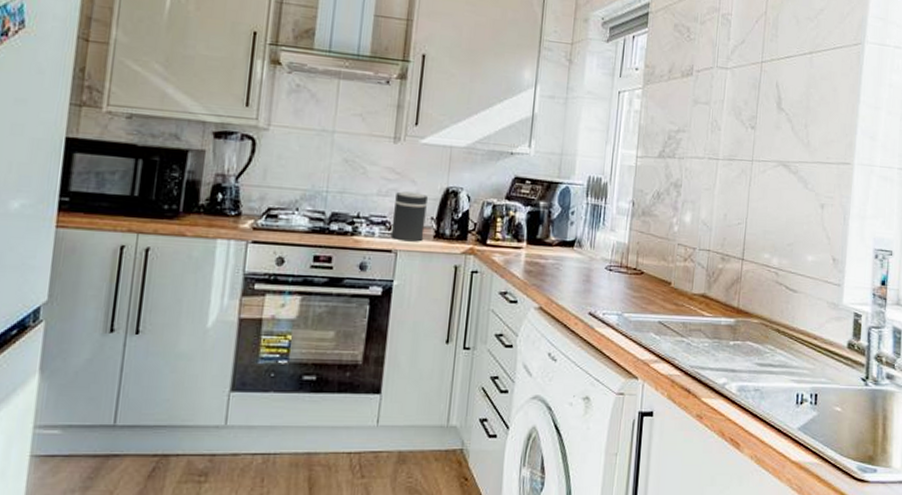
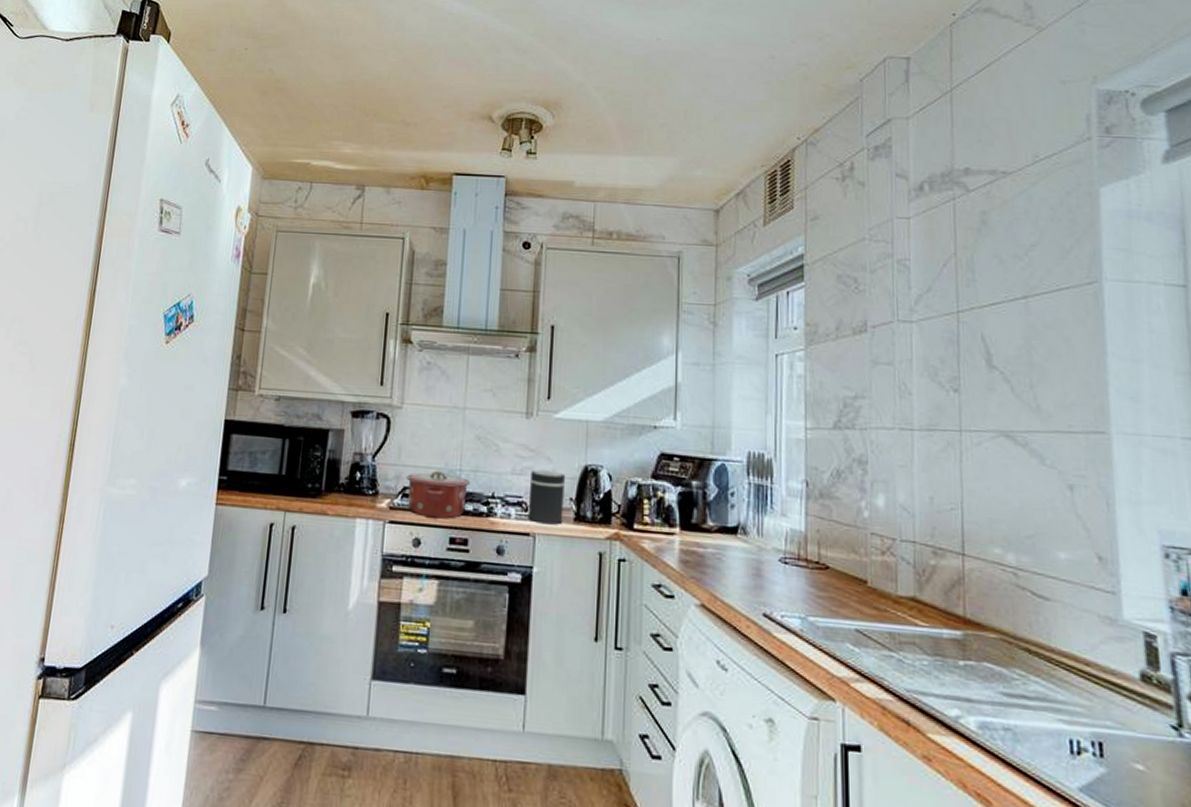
casserole: none [272,191,337,239] -> present [407,470,471,519]

